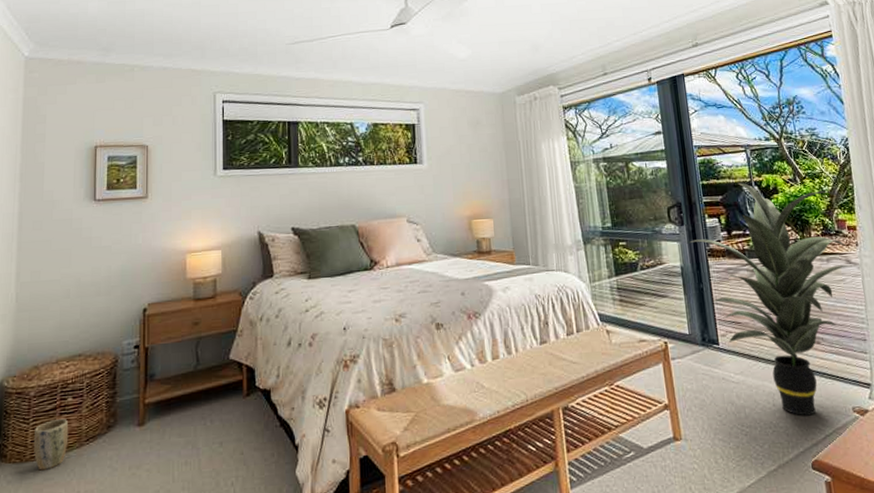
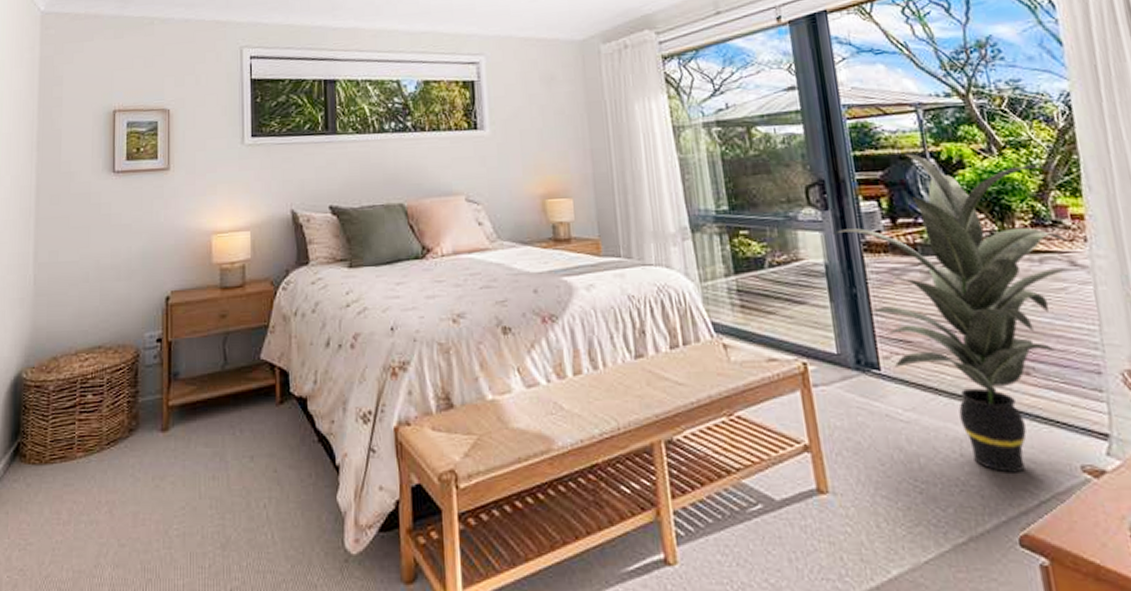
plant pot: present [34,419,69,471] -> none [53,418,89,475]

